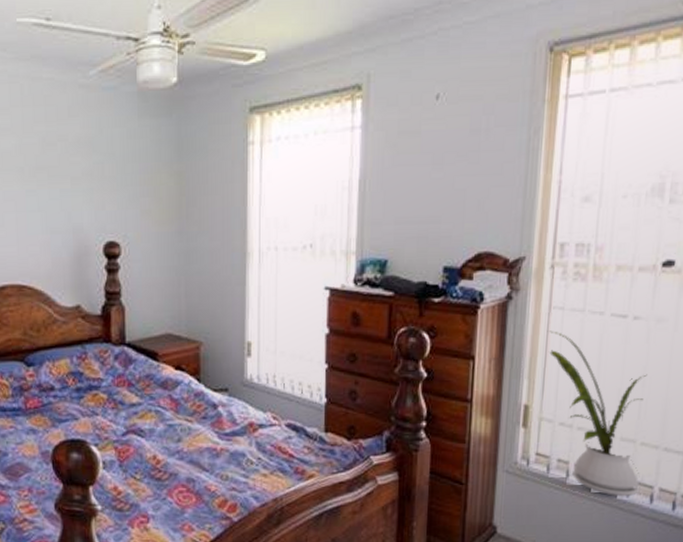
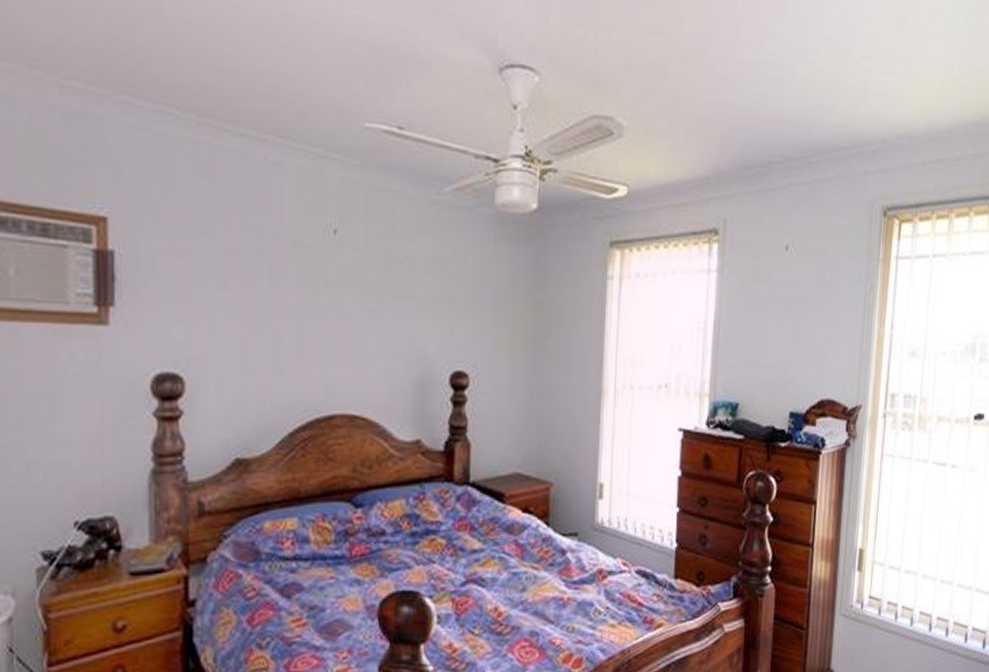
house plant: present [549,331,647,497] -> none [881,477,963,637]

